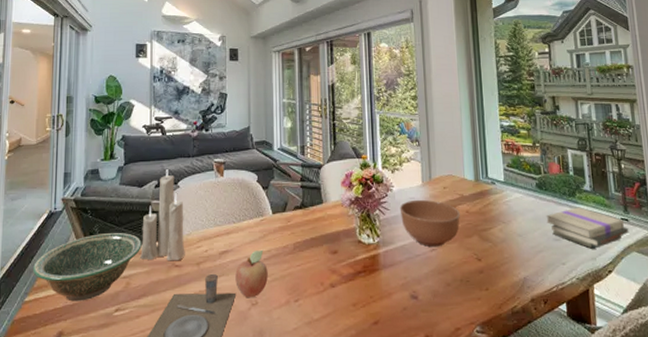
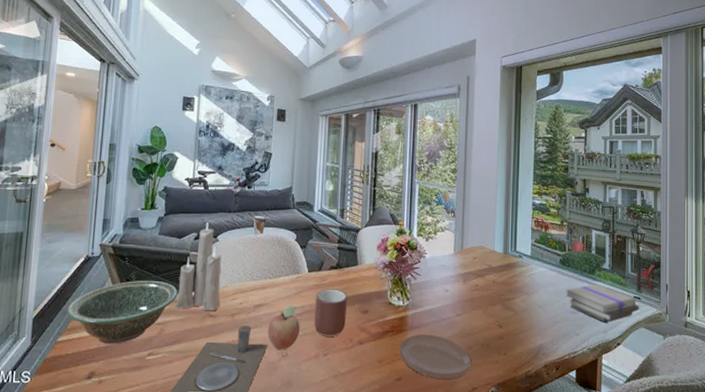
mug: none [281,230,316,281] -> present [313,289,348,337]
plate: none [373,272,452,322] -> present [399,334,471,381]
bowl: present [399,199,460,247] -> none [430,267,487,313]

